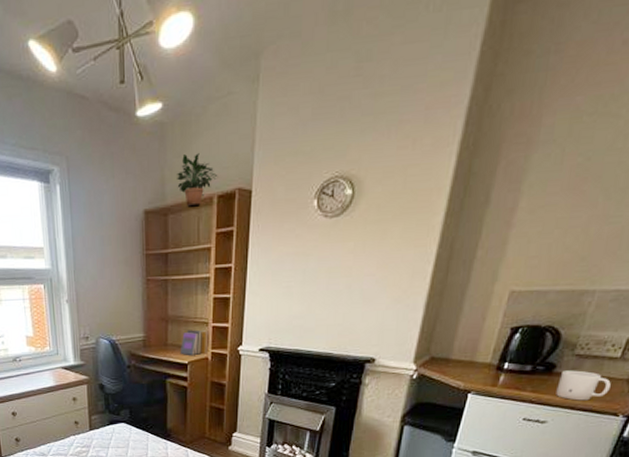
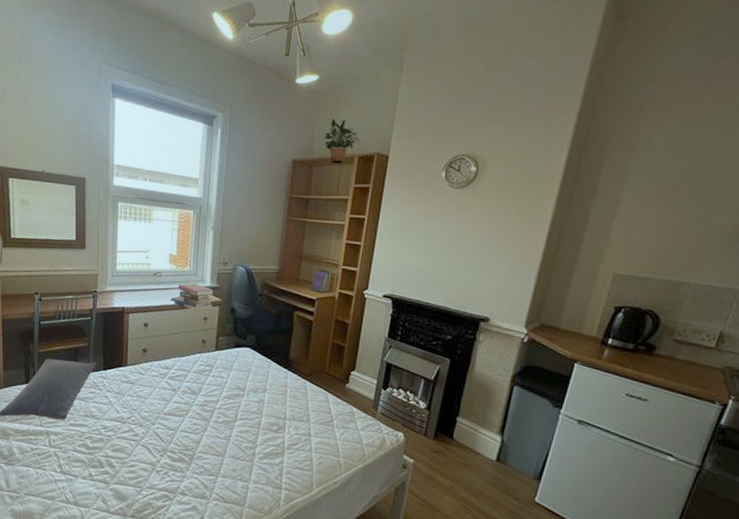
books: none [35,363,80,392] -> present [170,283,214,311]
mug: present [556,370,611,401] -> none [656,353,707,385]

